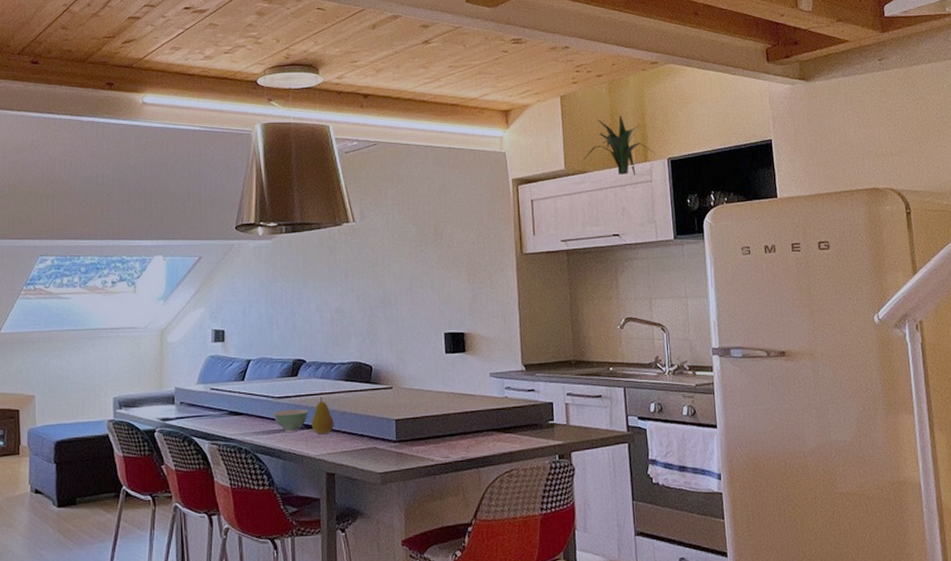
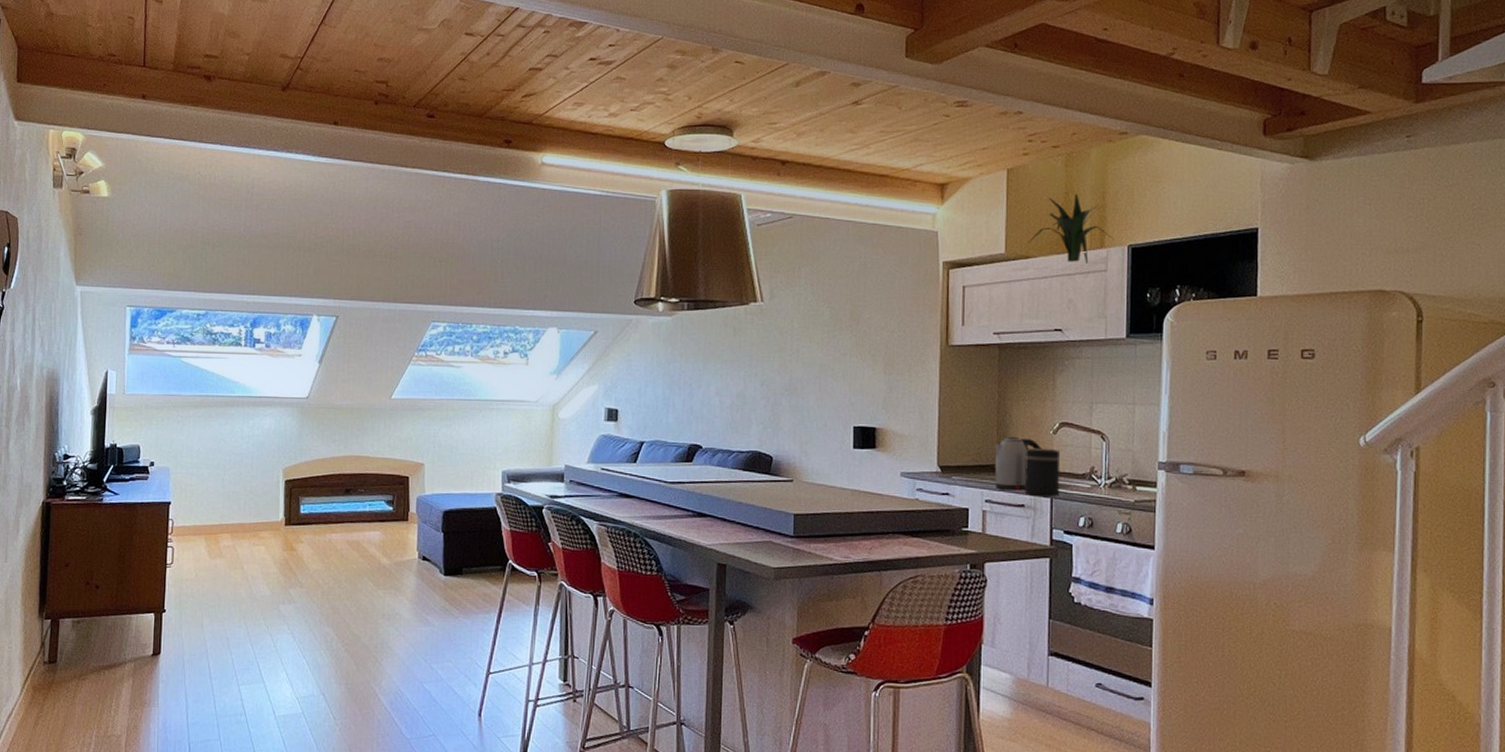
bowl: present [272,408,309,433] -> none [664,495,702,520]
fruit: present [311,396,334,435] -> none [704,485,728,524]
kettle: none [571,333,612,383] -> present [994,436,1042,491]
cylinder: none [598,342,631,386] -> present [1024,447,1061,496]

